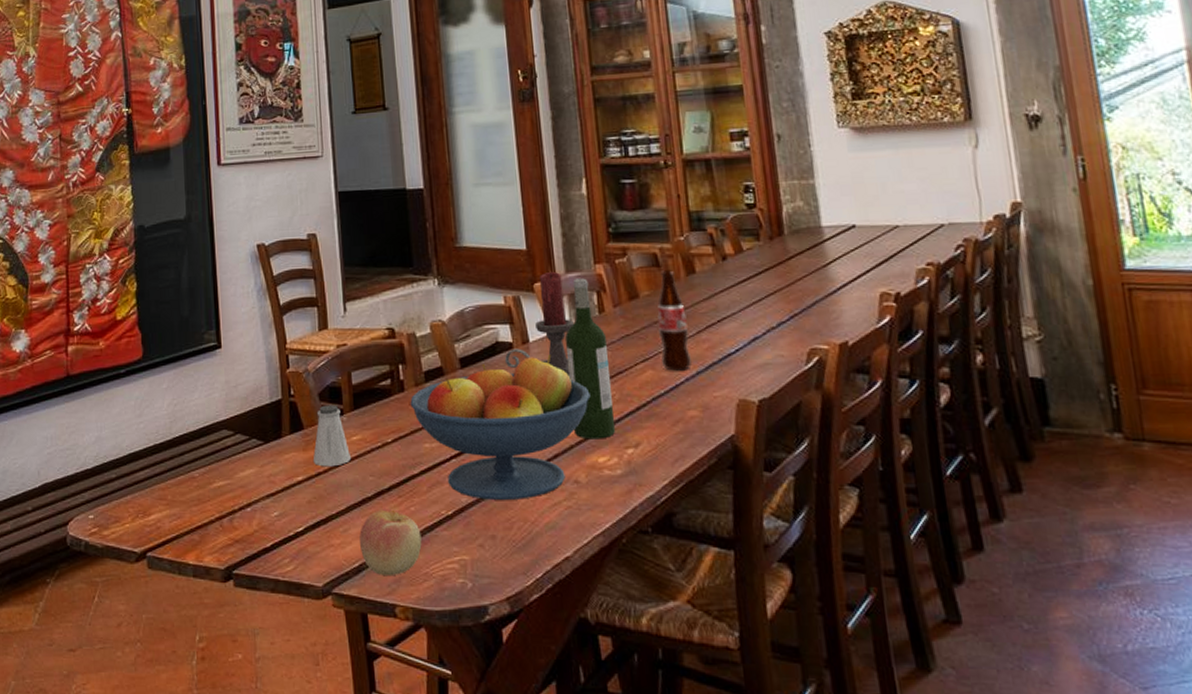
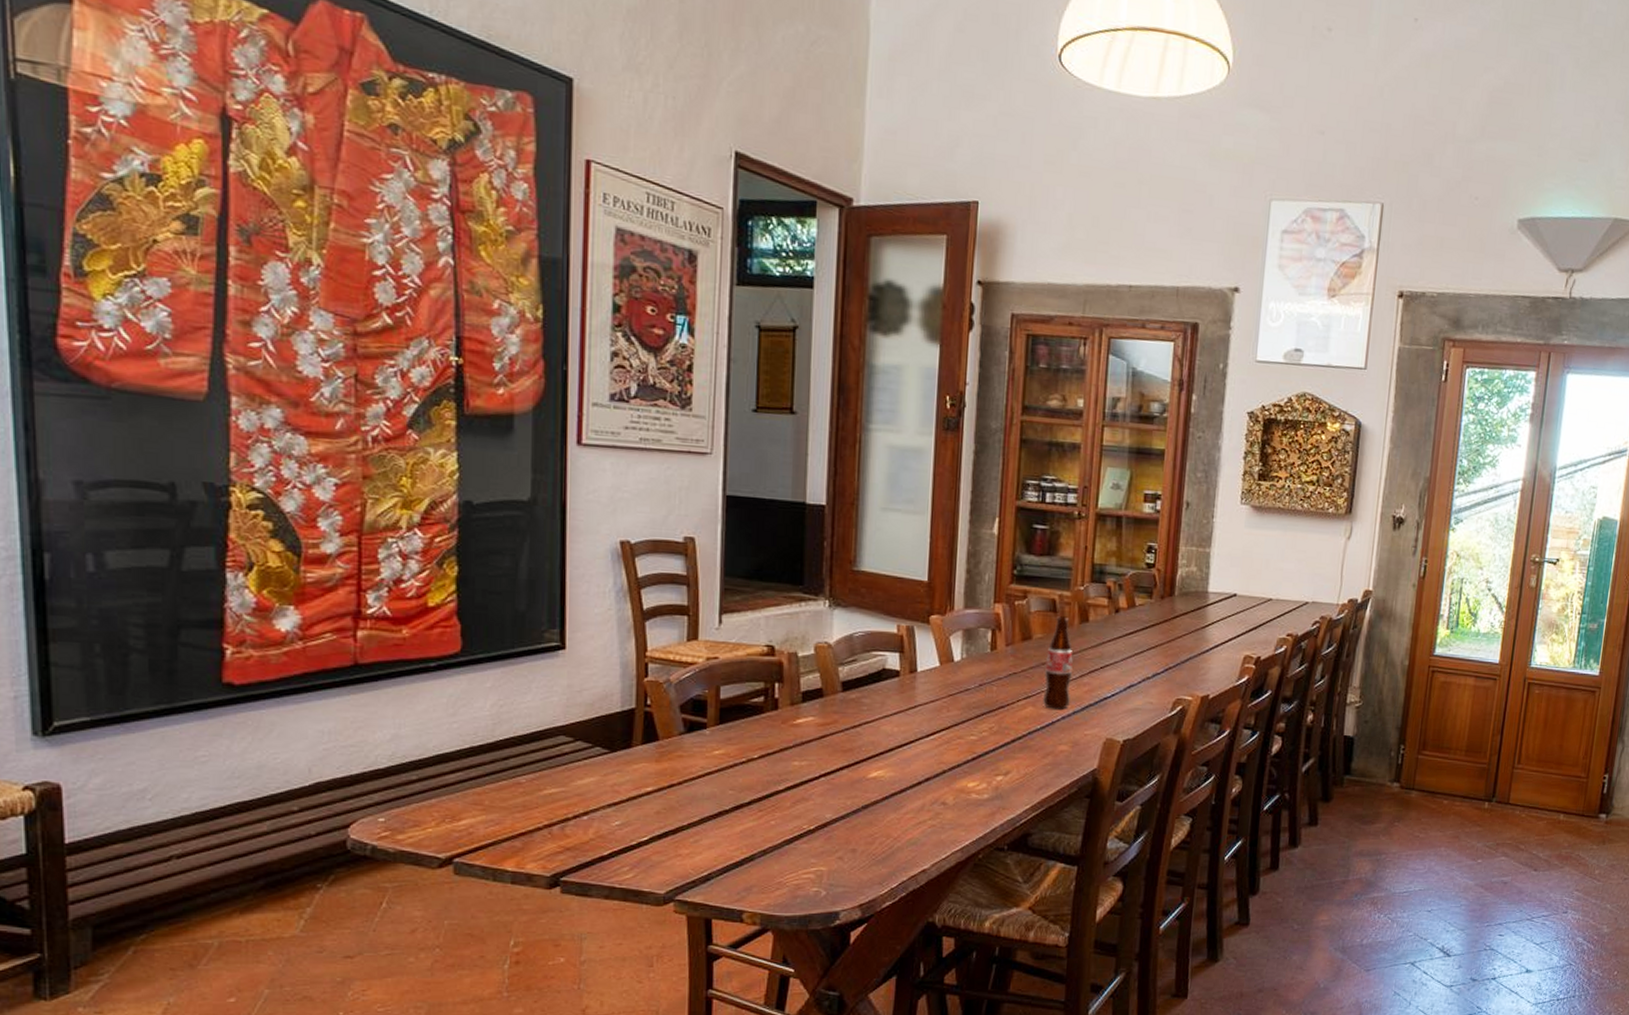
saltshaker: present [312,405,352,467] -> none [666,717,711,779]
apple: present [359,509,422,577] -> none [711,822,779,885]
fruit bowl: present [410,355,591,500] -> none [783,685,970,818]
candle holder: present [505,271,575,377] -> none [890,605,966,707]
wine bottle: present [564,278,616,440] -> none [949,615,995,767]

